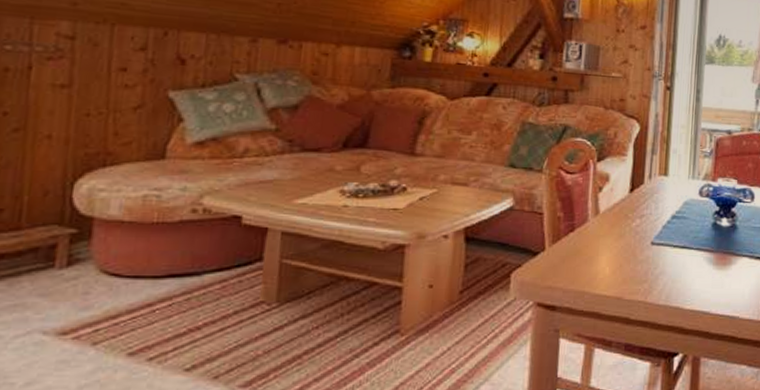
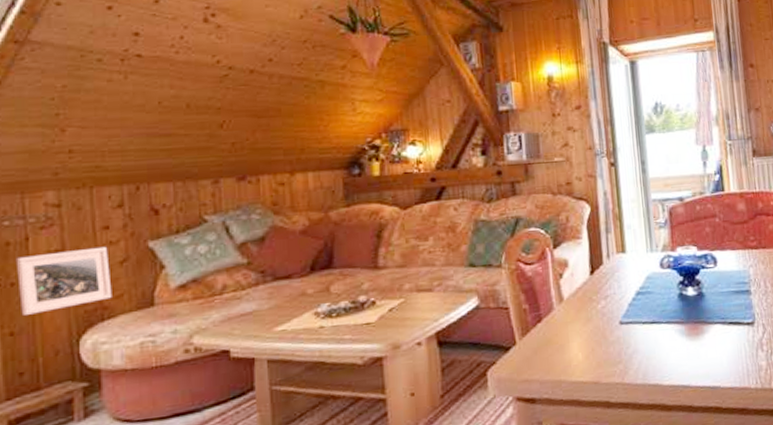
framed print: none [10,85,122,149] -> present [16,246,112,315]

